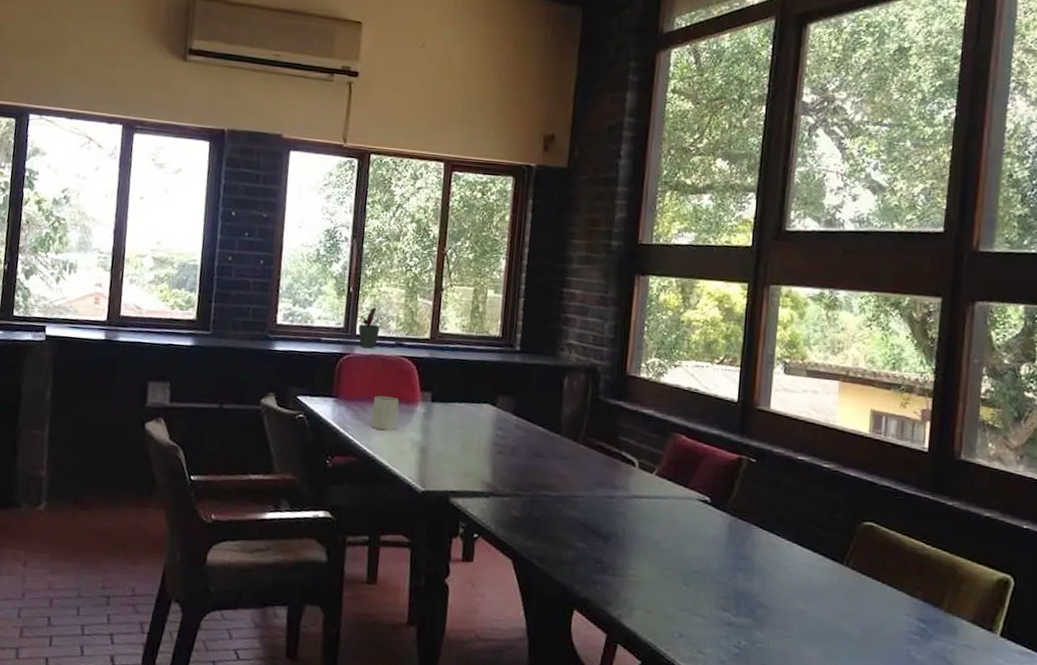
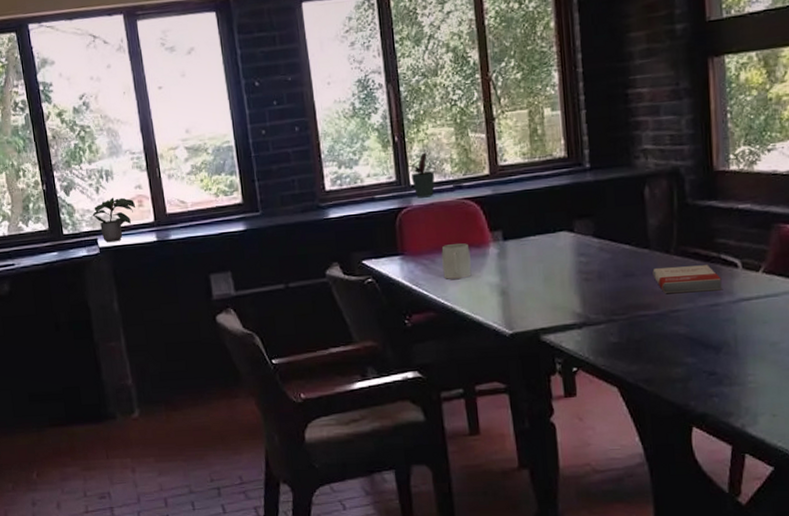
potted plant: none [44,290,92,333] -> present [90,197,136,243]
book: none [559,453,619,485] -> present [652,265,722,294]

